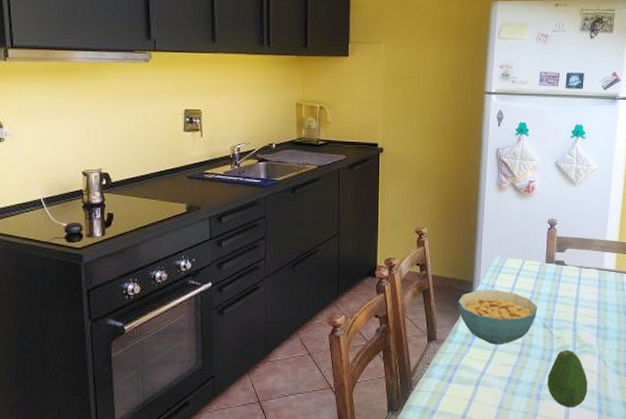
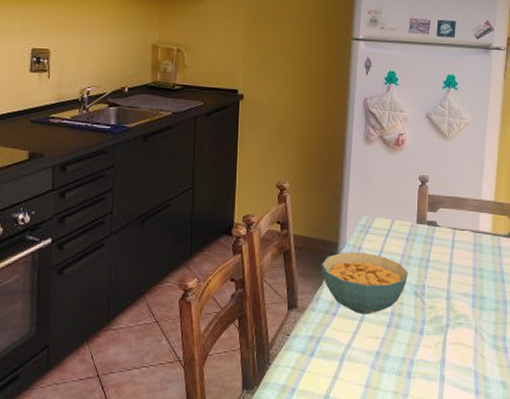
fruit: present [548,350,588,408] -> none [419,321,463,388]

